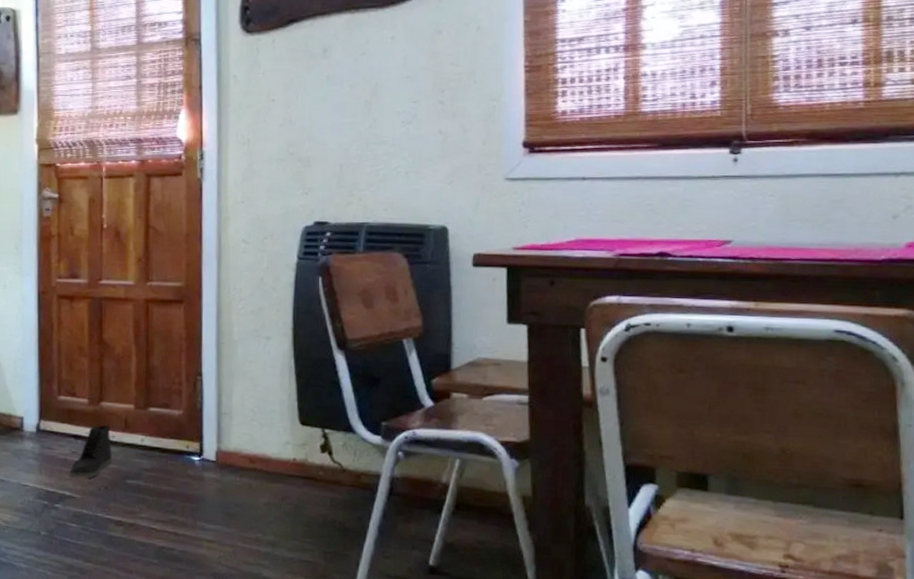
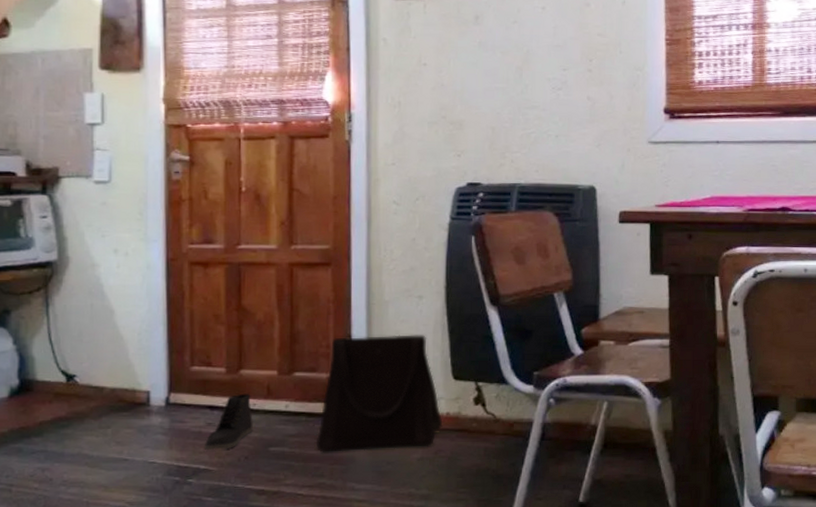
tote bag: none [168,375,290,492] -> present [315,335,443,453]

